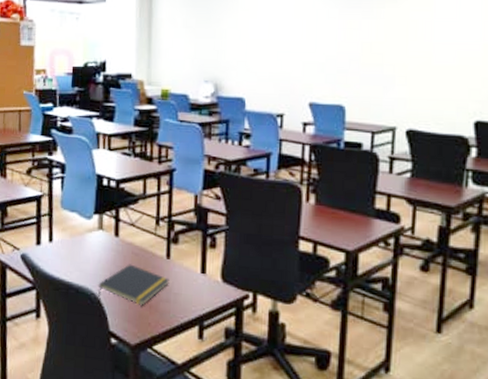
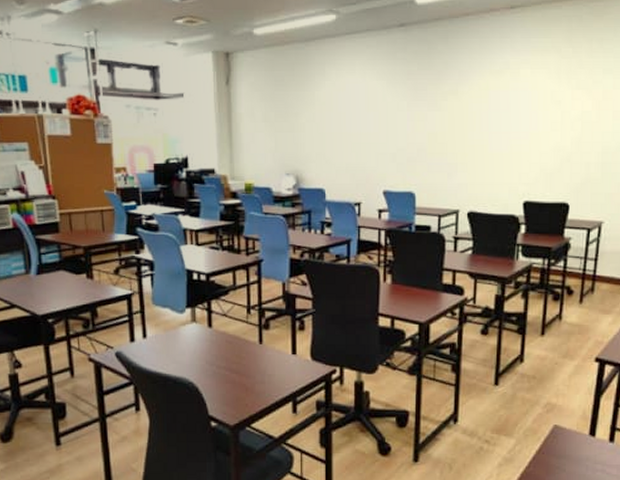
notepad: present [98,264,170,306] -> none [196,352,263,389]

